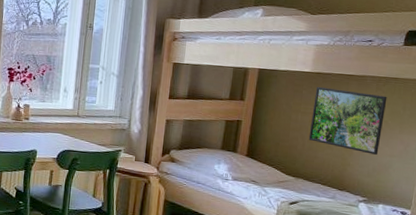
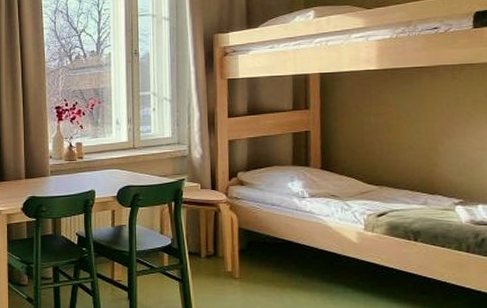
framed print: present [308,86,387,156] -> none [385,83,467,151]

